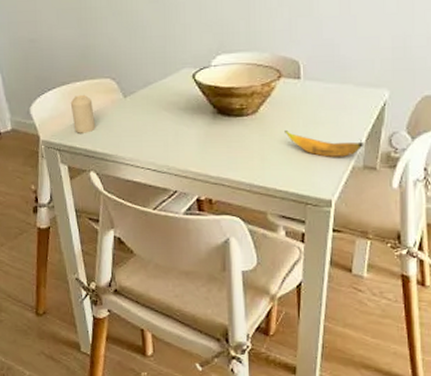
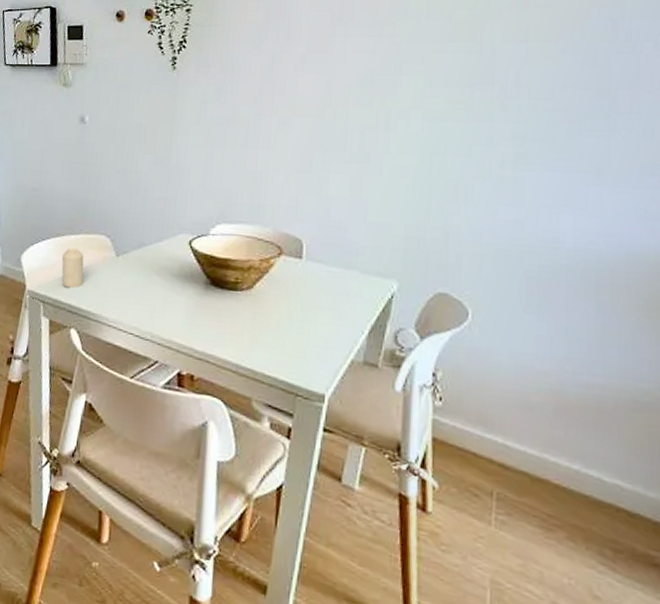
banana: present [285,131,363,157] -> none [280,312,365,349]

